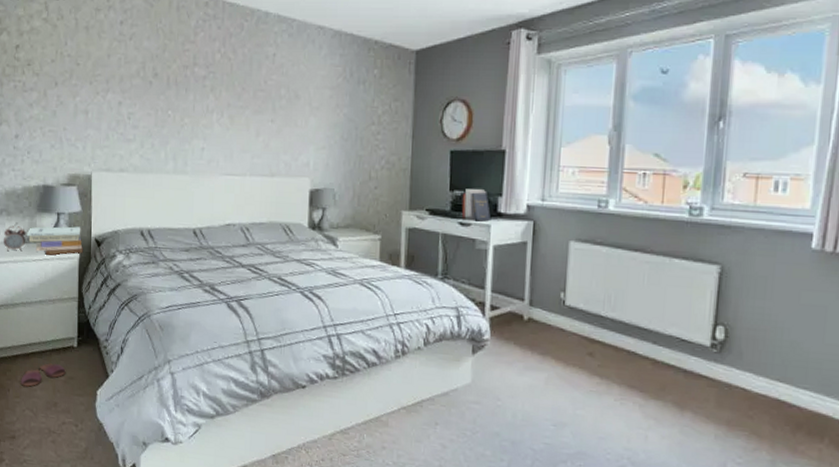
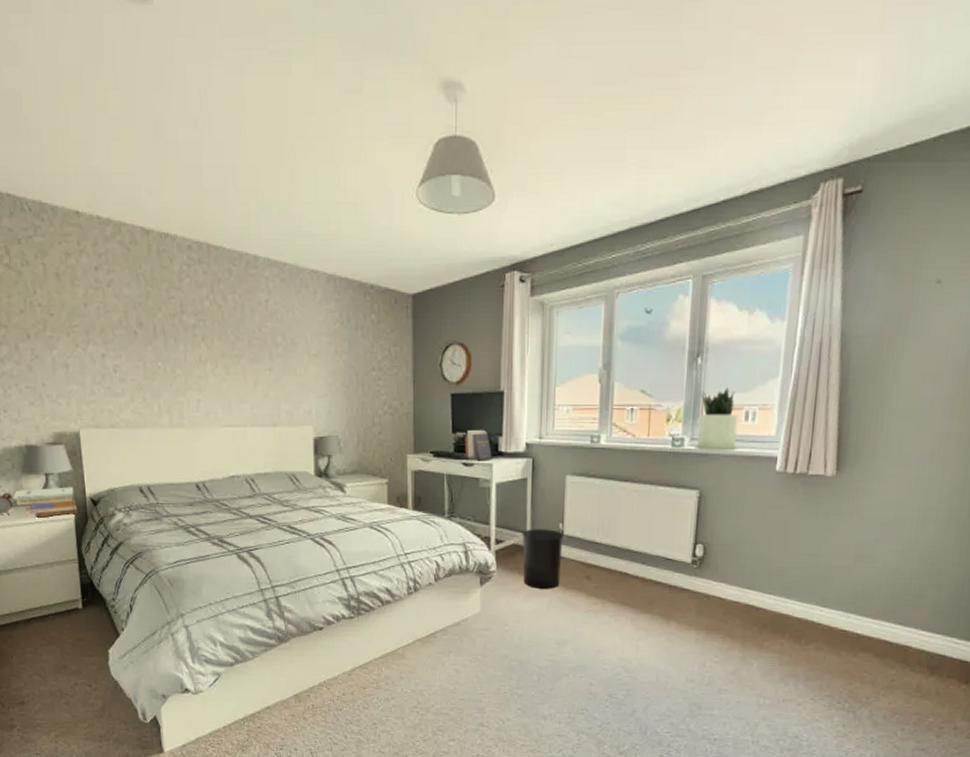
slippers: present [21,363,66,387] -> none [24,627,73,652]
waste bin: none [519,296,566,364] -> present [522,529,565,589]
planter: none [714,154,768,224] -> present [693,387,739,451]

